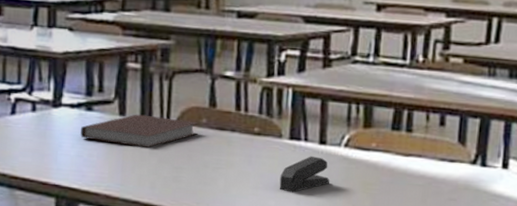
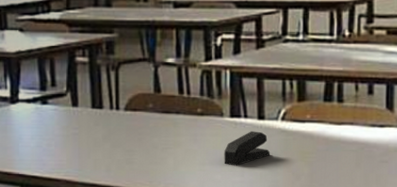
notebook: present [80,114,199,148] -> none [38,104,146,134]

